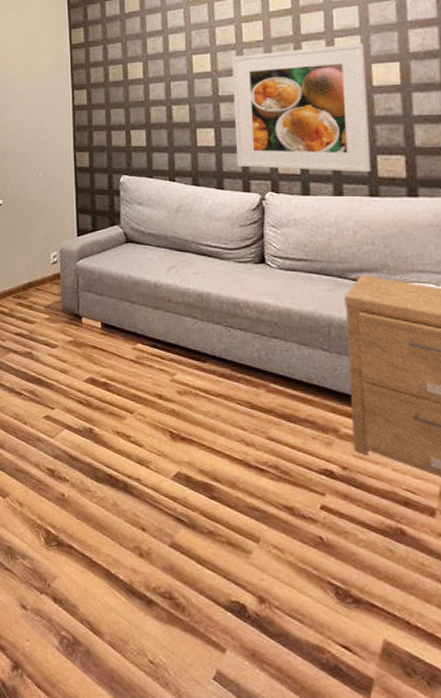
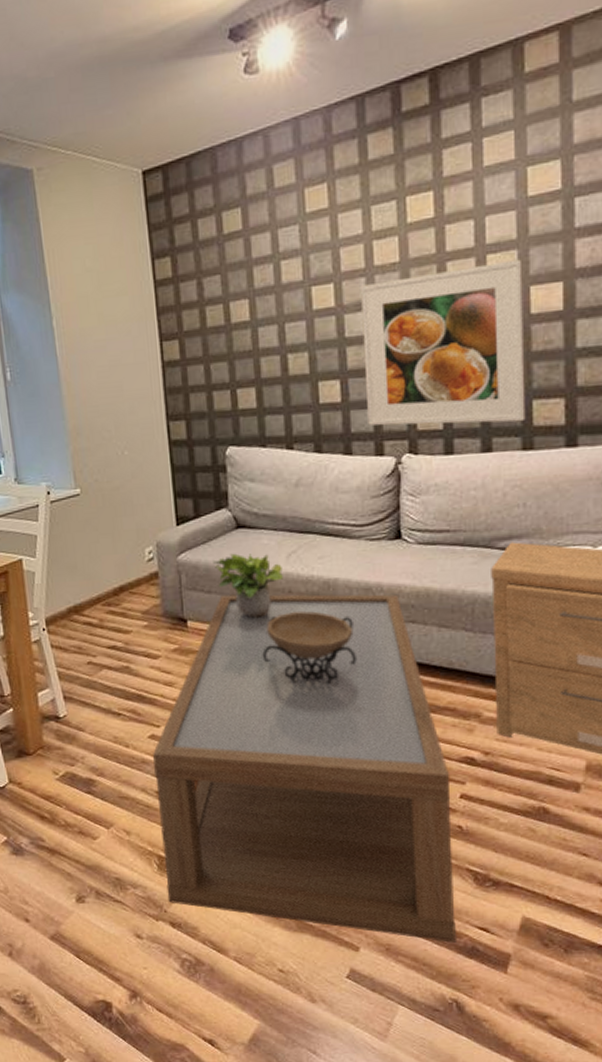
coffee table: none [47,298,319,658] -> present [153,594,456,943]
potted plant: none [106,263,164,322] -> present [213,553,283,619]
decorative bowl: none [144,319,226,387] -> present [262,611,357,685]

